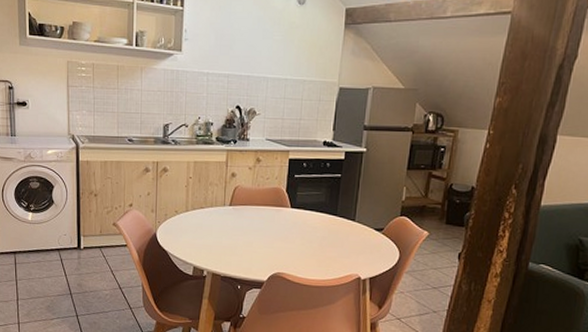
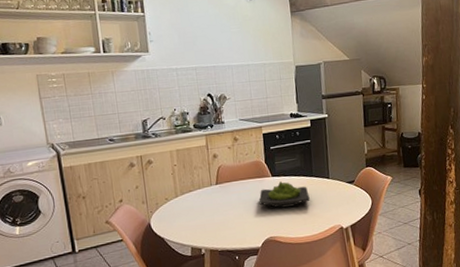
wasabi: none [272,214,329,245] -> present [258,181,310,209]

